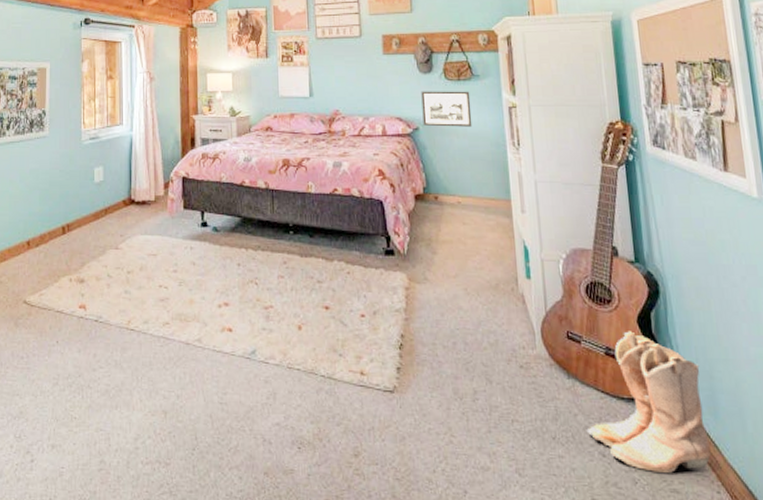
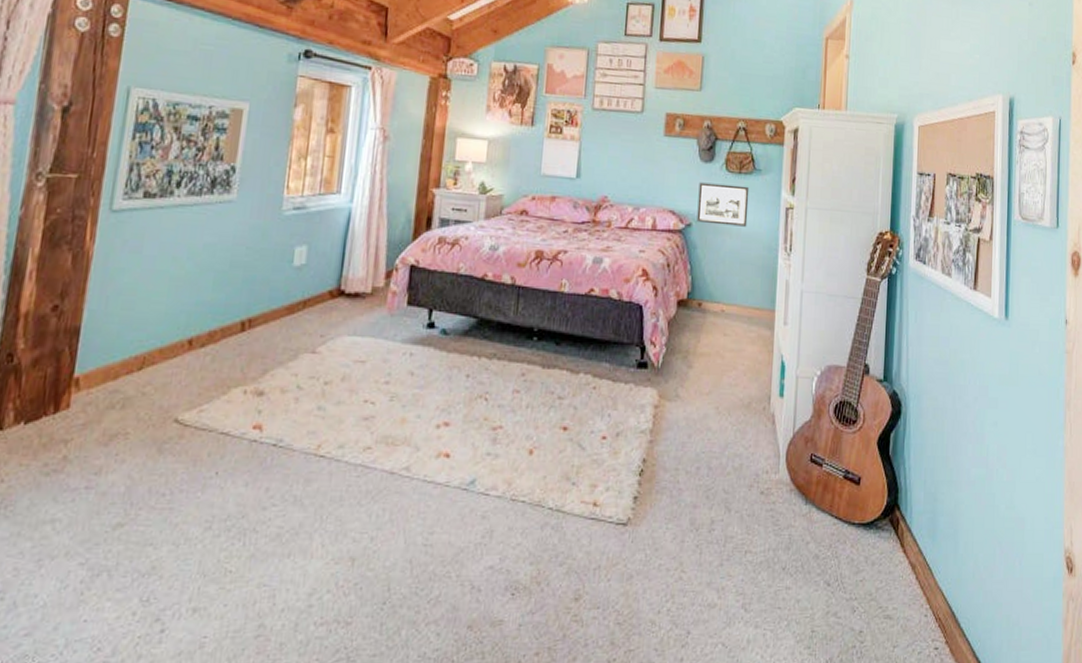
boots: present [586,331,711,473] -> none [815,453,926,599]

